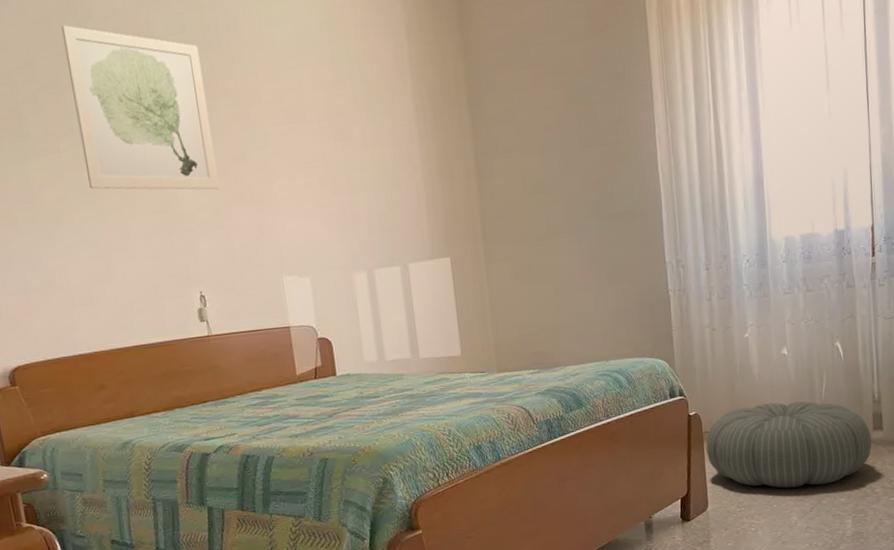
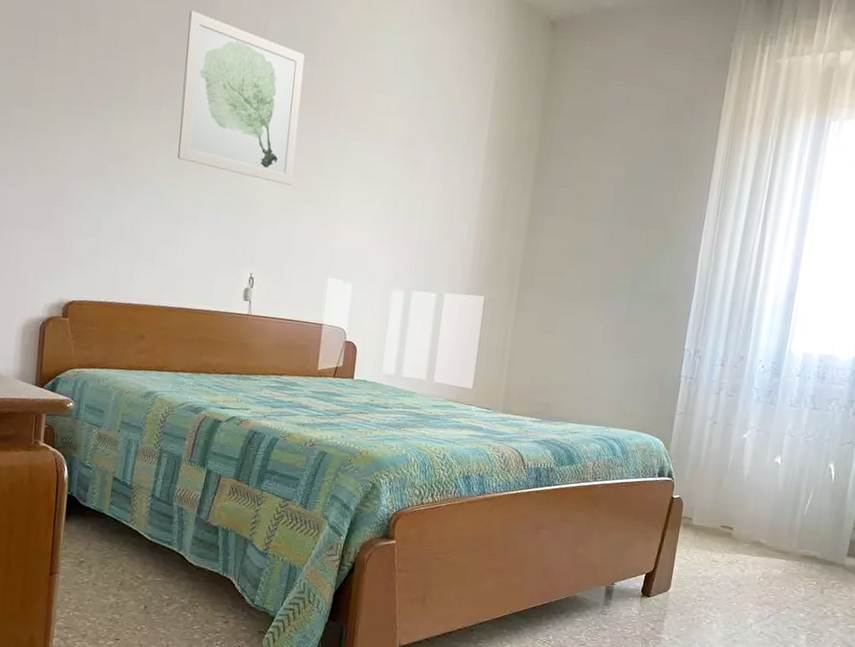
pouf: present [706,401,872,488] -> none [680,502,844,597]

